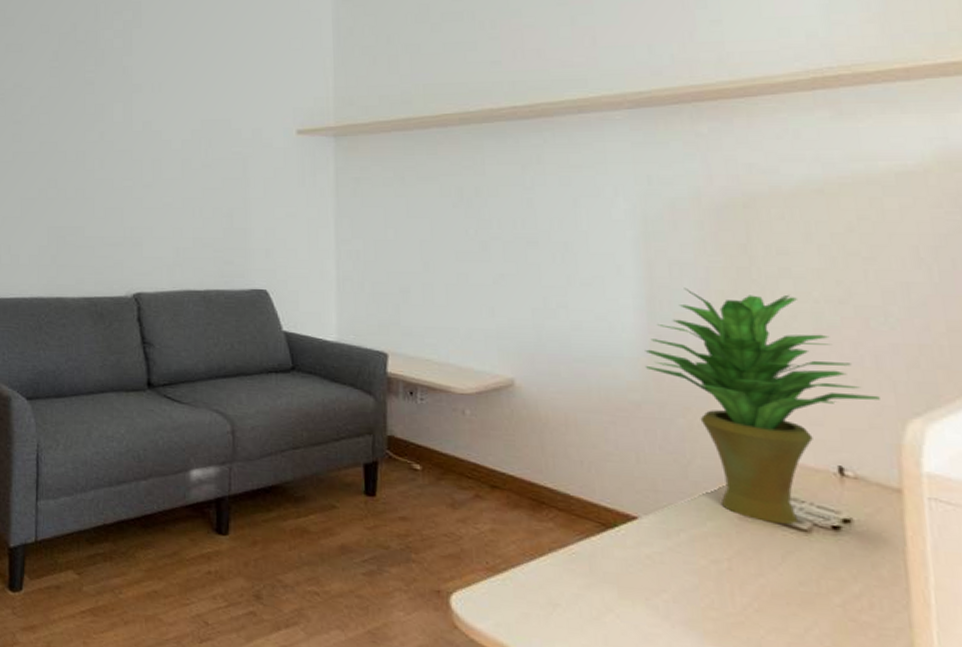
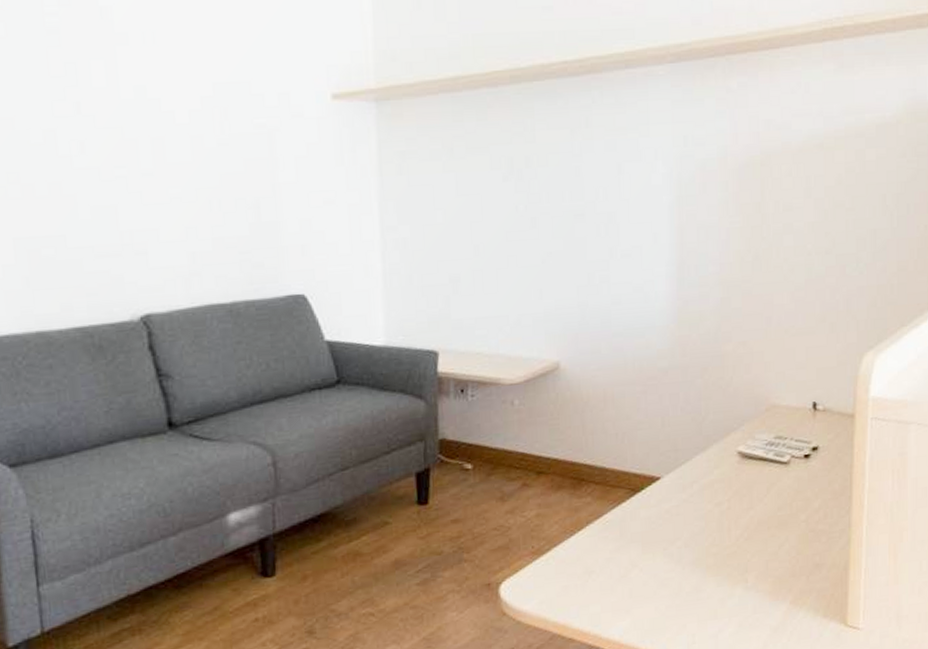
potted plant: present [645,287,880,524] -> none [673,249,847,461]

